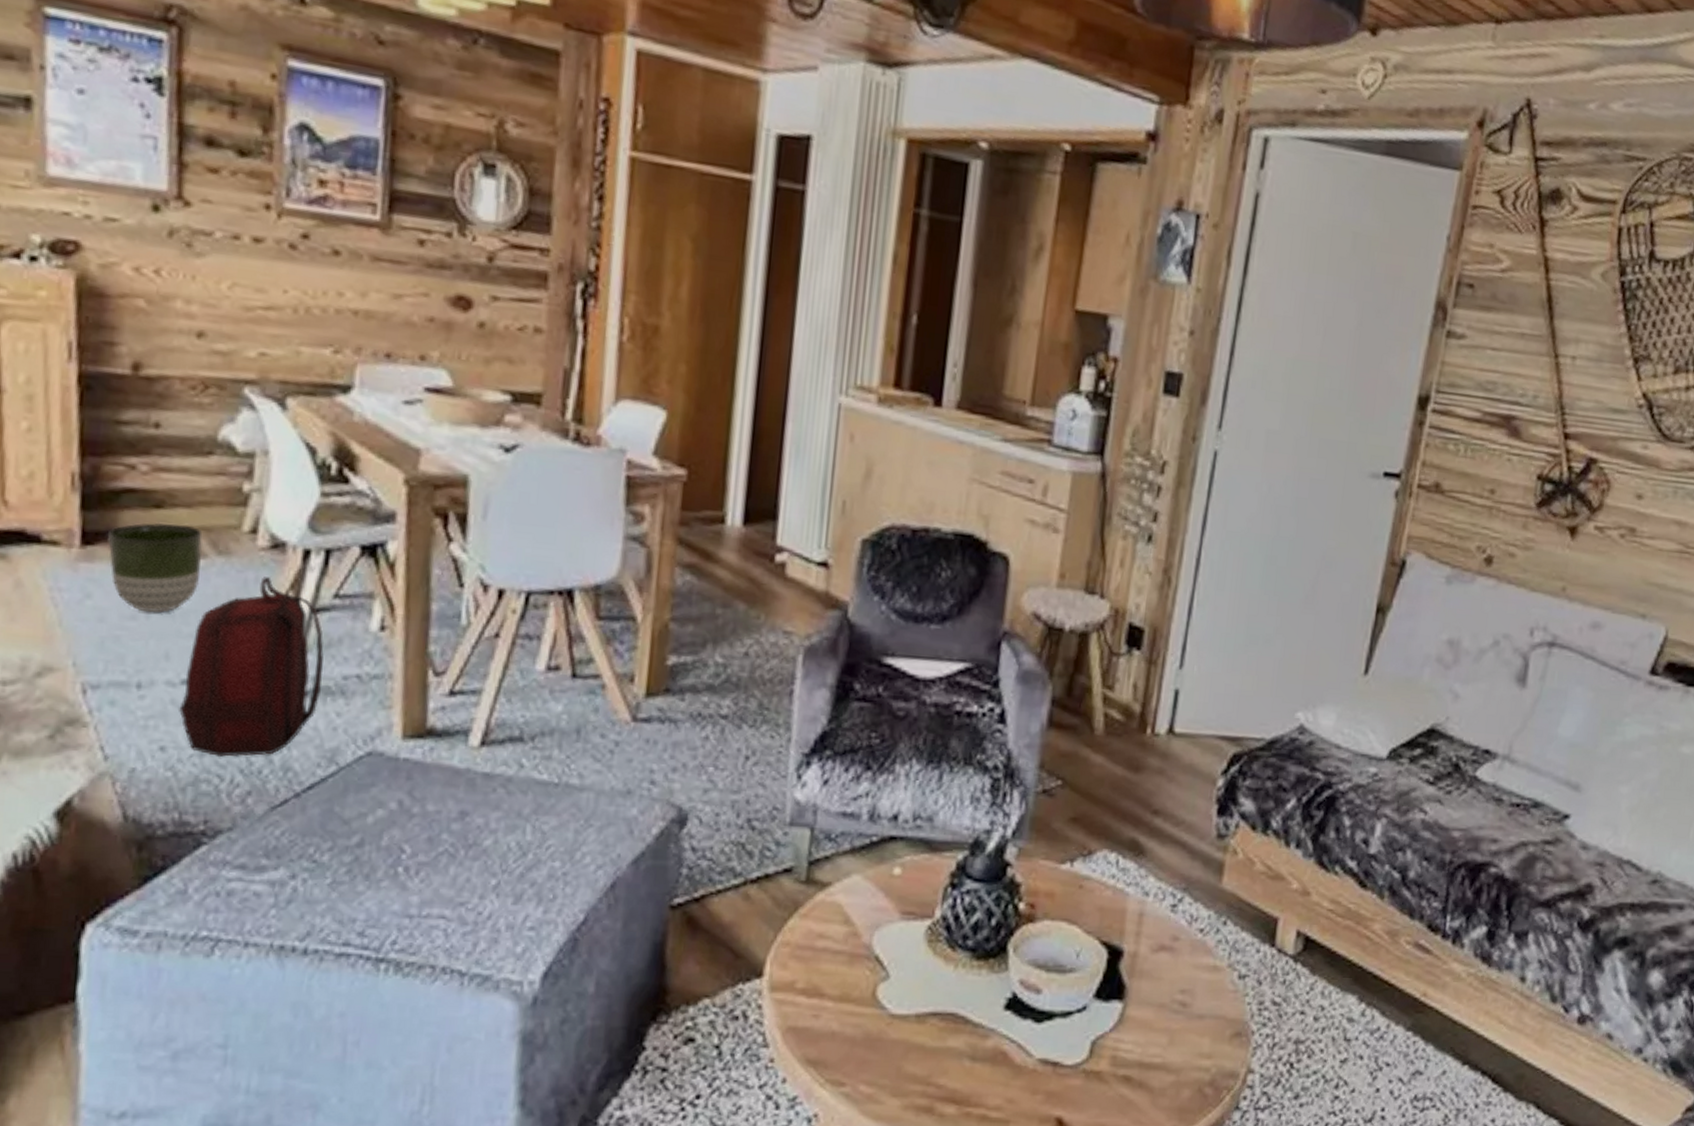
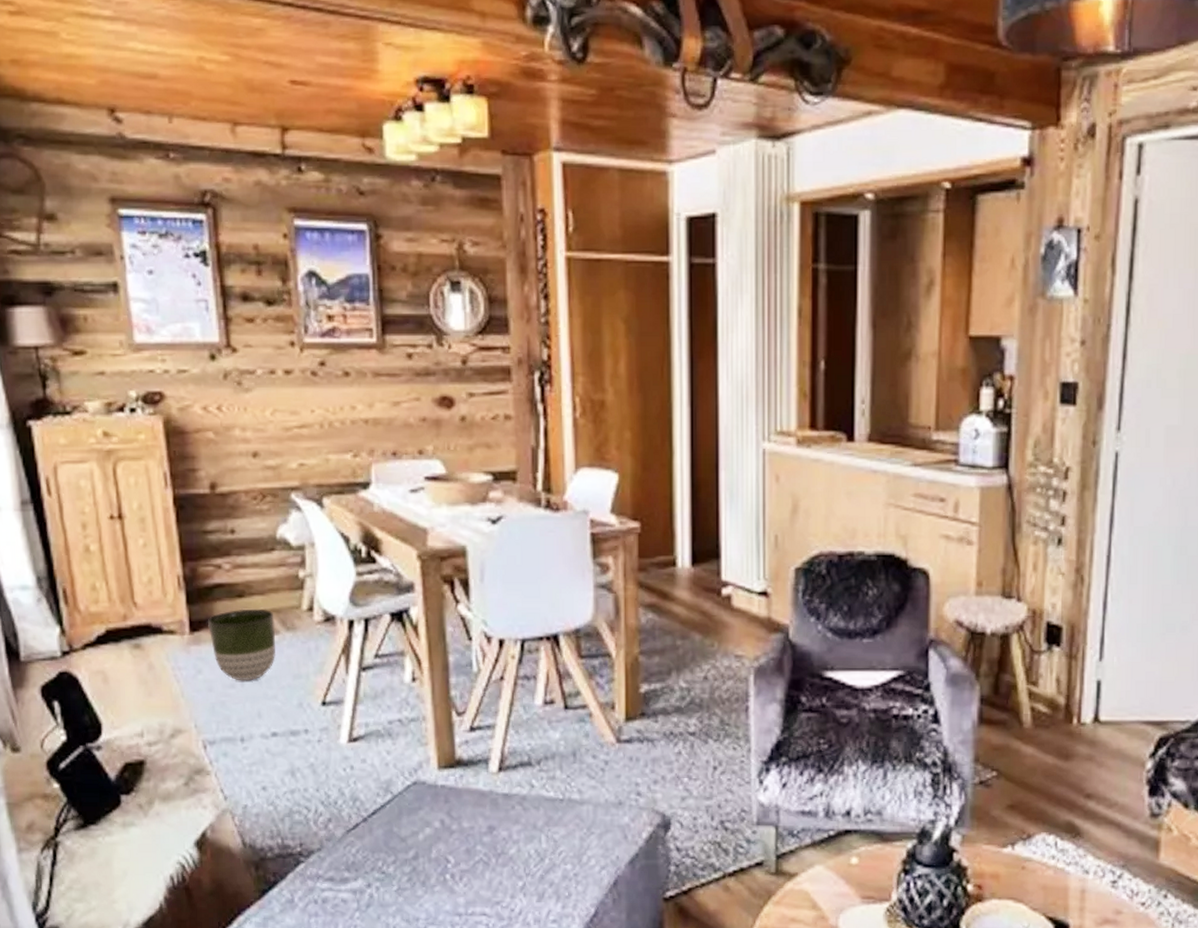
backpack: present [179,577,324,757] -> none [272,645,373,792]

